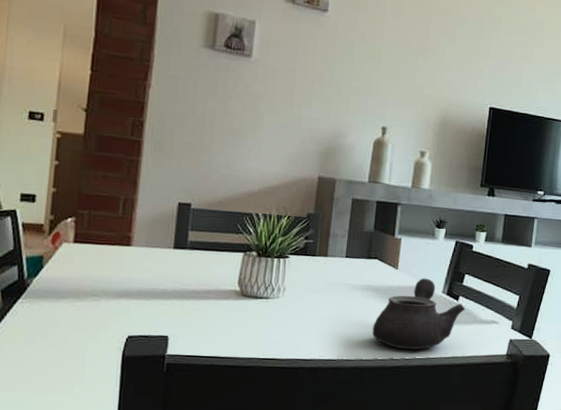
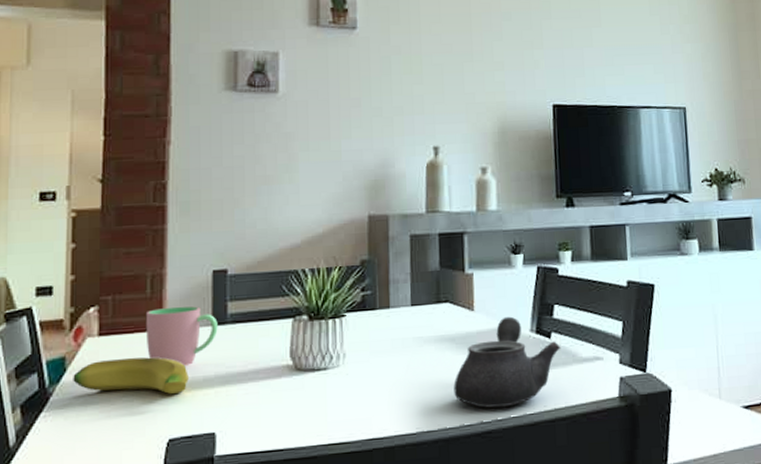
banana: none [48,263,150,301] -> present [73,357,189,395]
cup: none [115,227,179,278] -> present [145,306,218,366]

